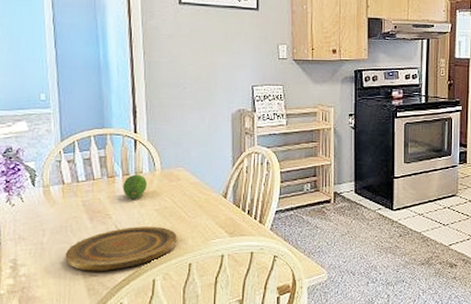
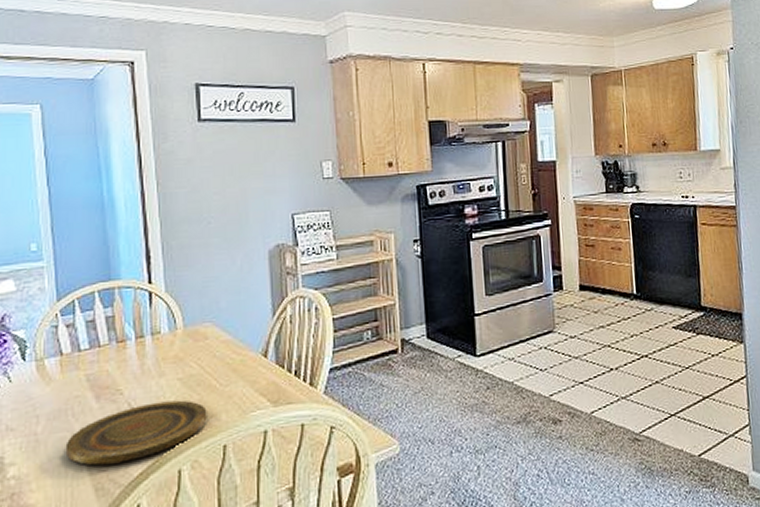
fruit: present [122,174,147,200] -> none [136,335,166,368]

